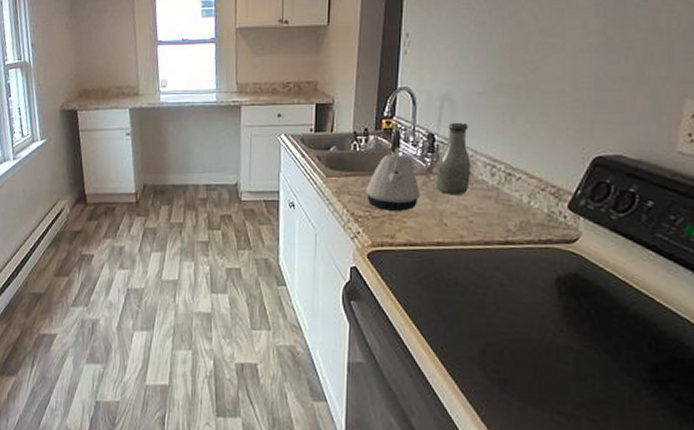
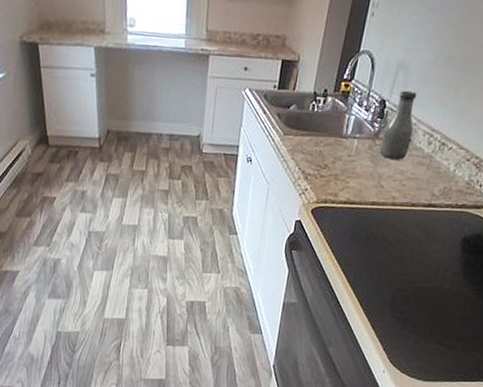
kettle: present [365,130,421,211] -> none [317,93,366,172]

